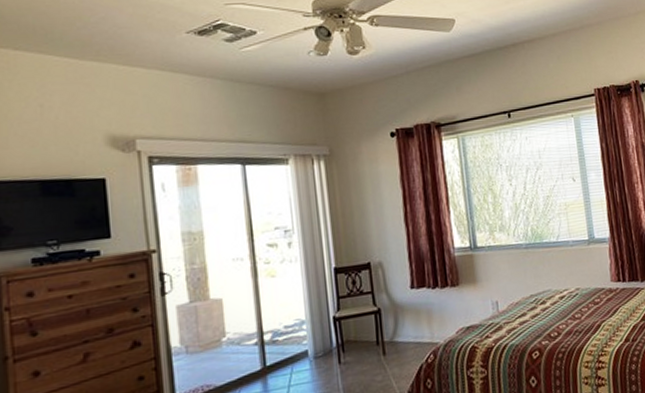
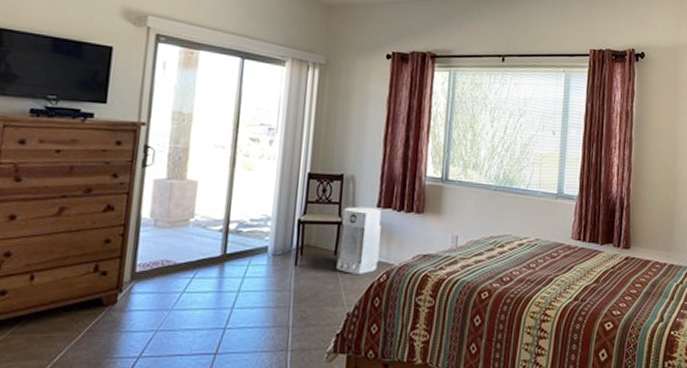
air purifier: none [377,289,424,361] -> present [336,206,381,274]

